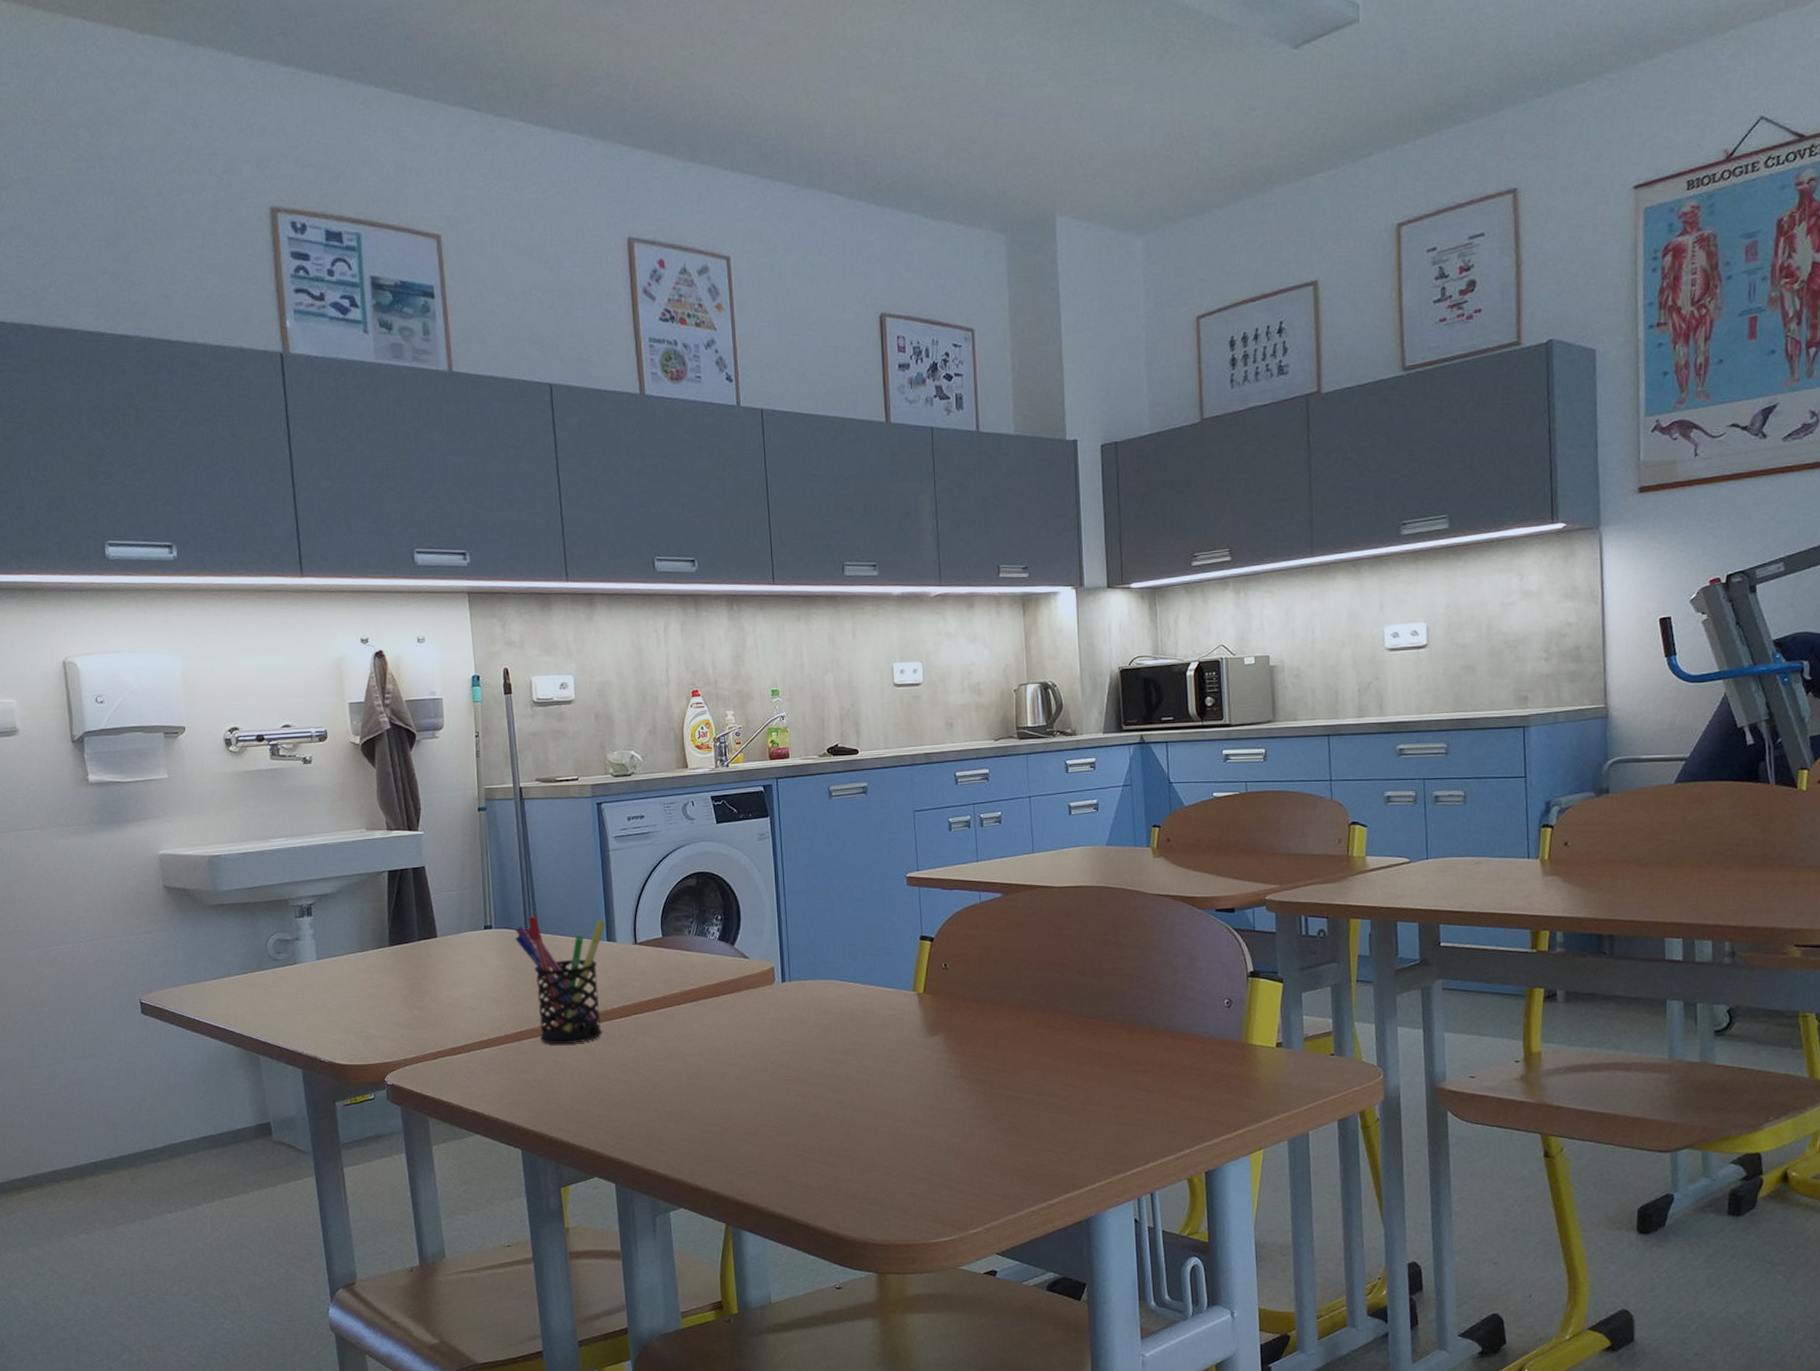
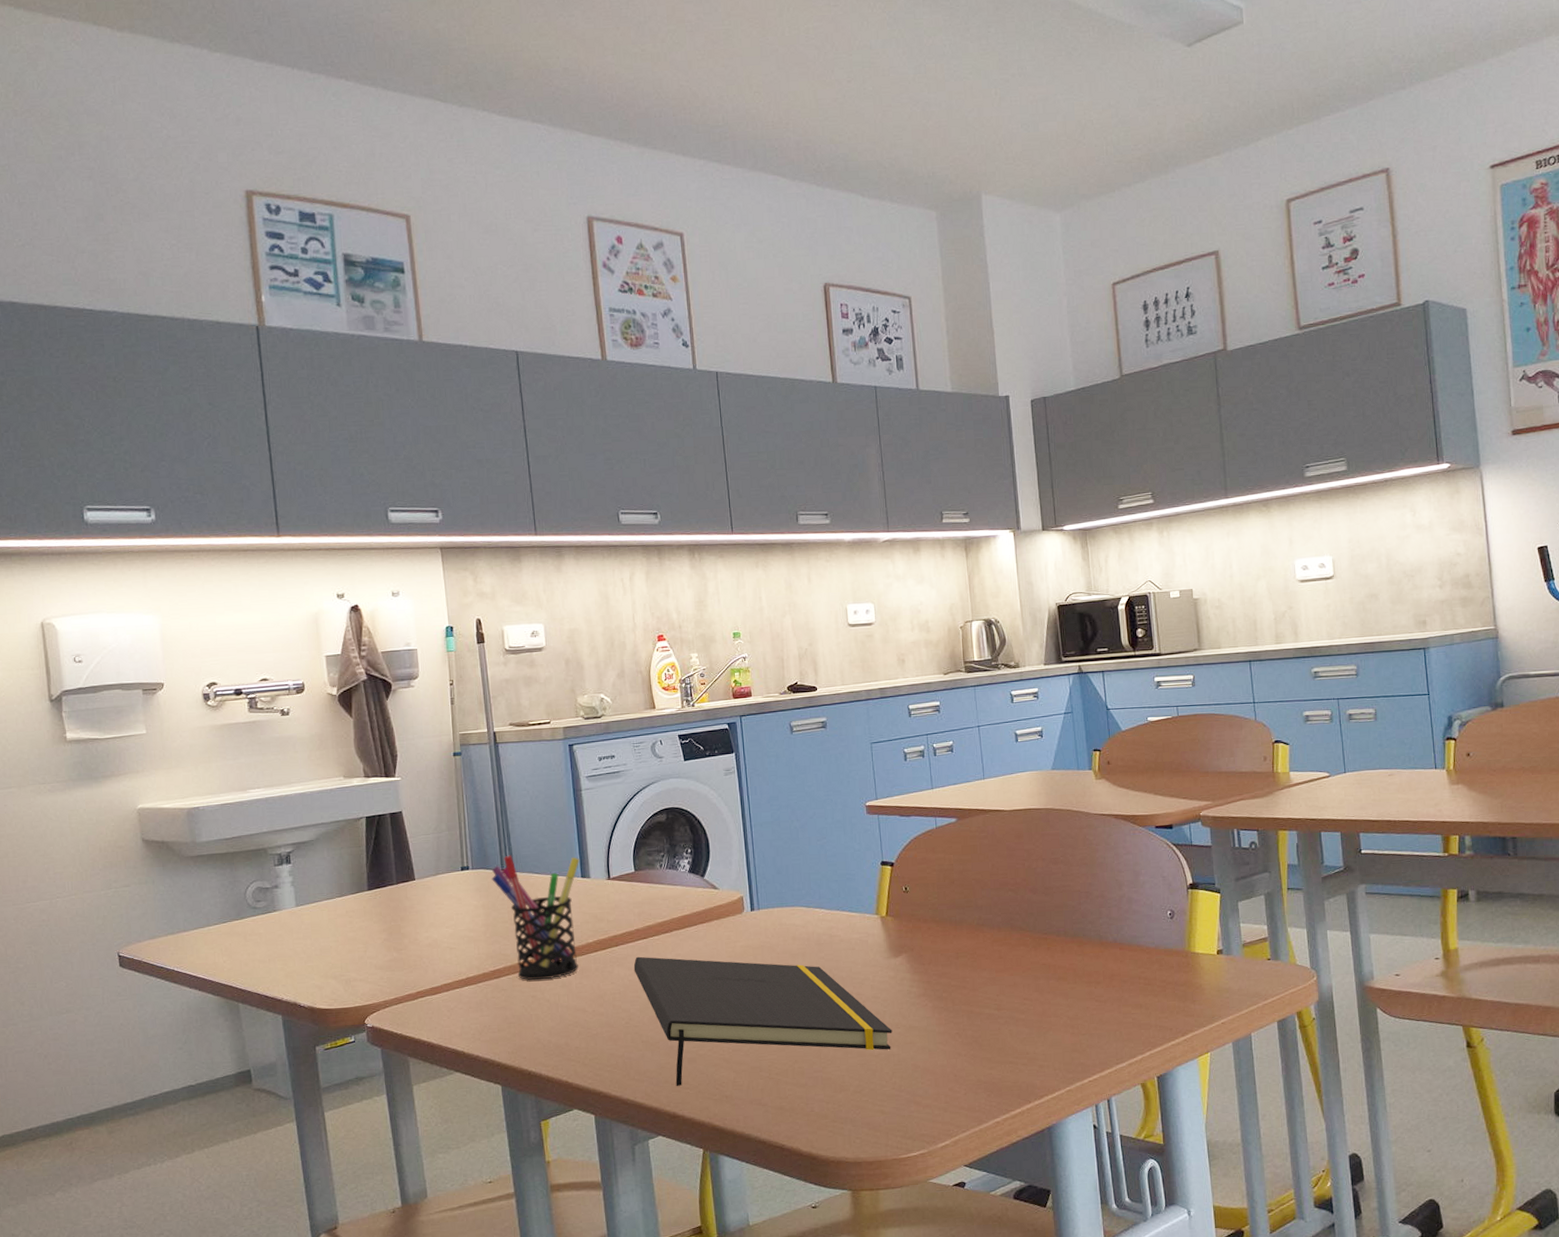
notepad: none [658,1024,926,1158] -> present [633,956,893,1086]

